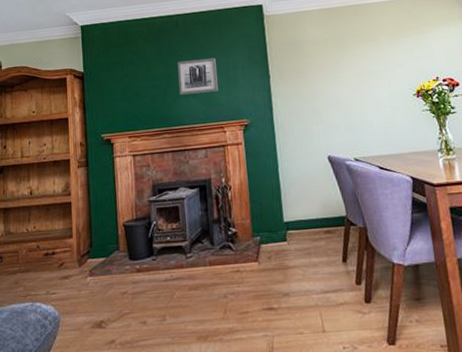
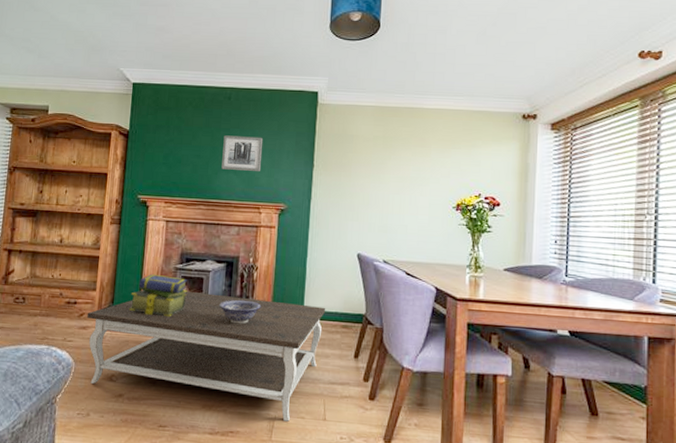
coffee table: none [67,215,307,340] -> present [87,291,326,422]
stack of books: none [108,210,165,253] -> present [129,273,188,317]
decorative bowl: none [198,221,241,248] -> present [218,299,262,324]

